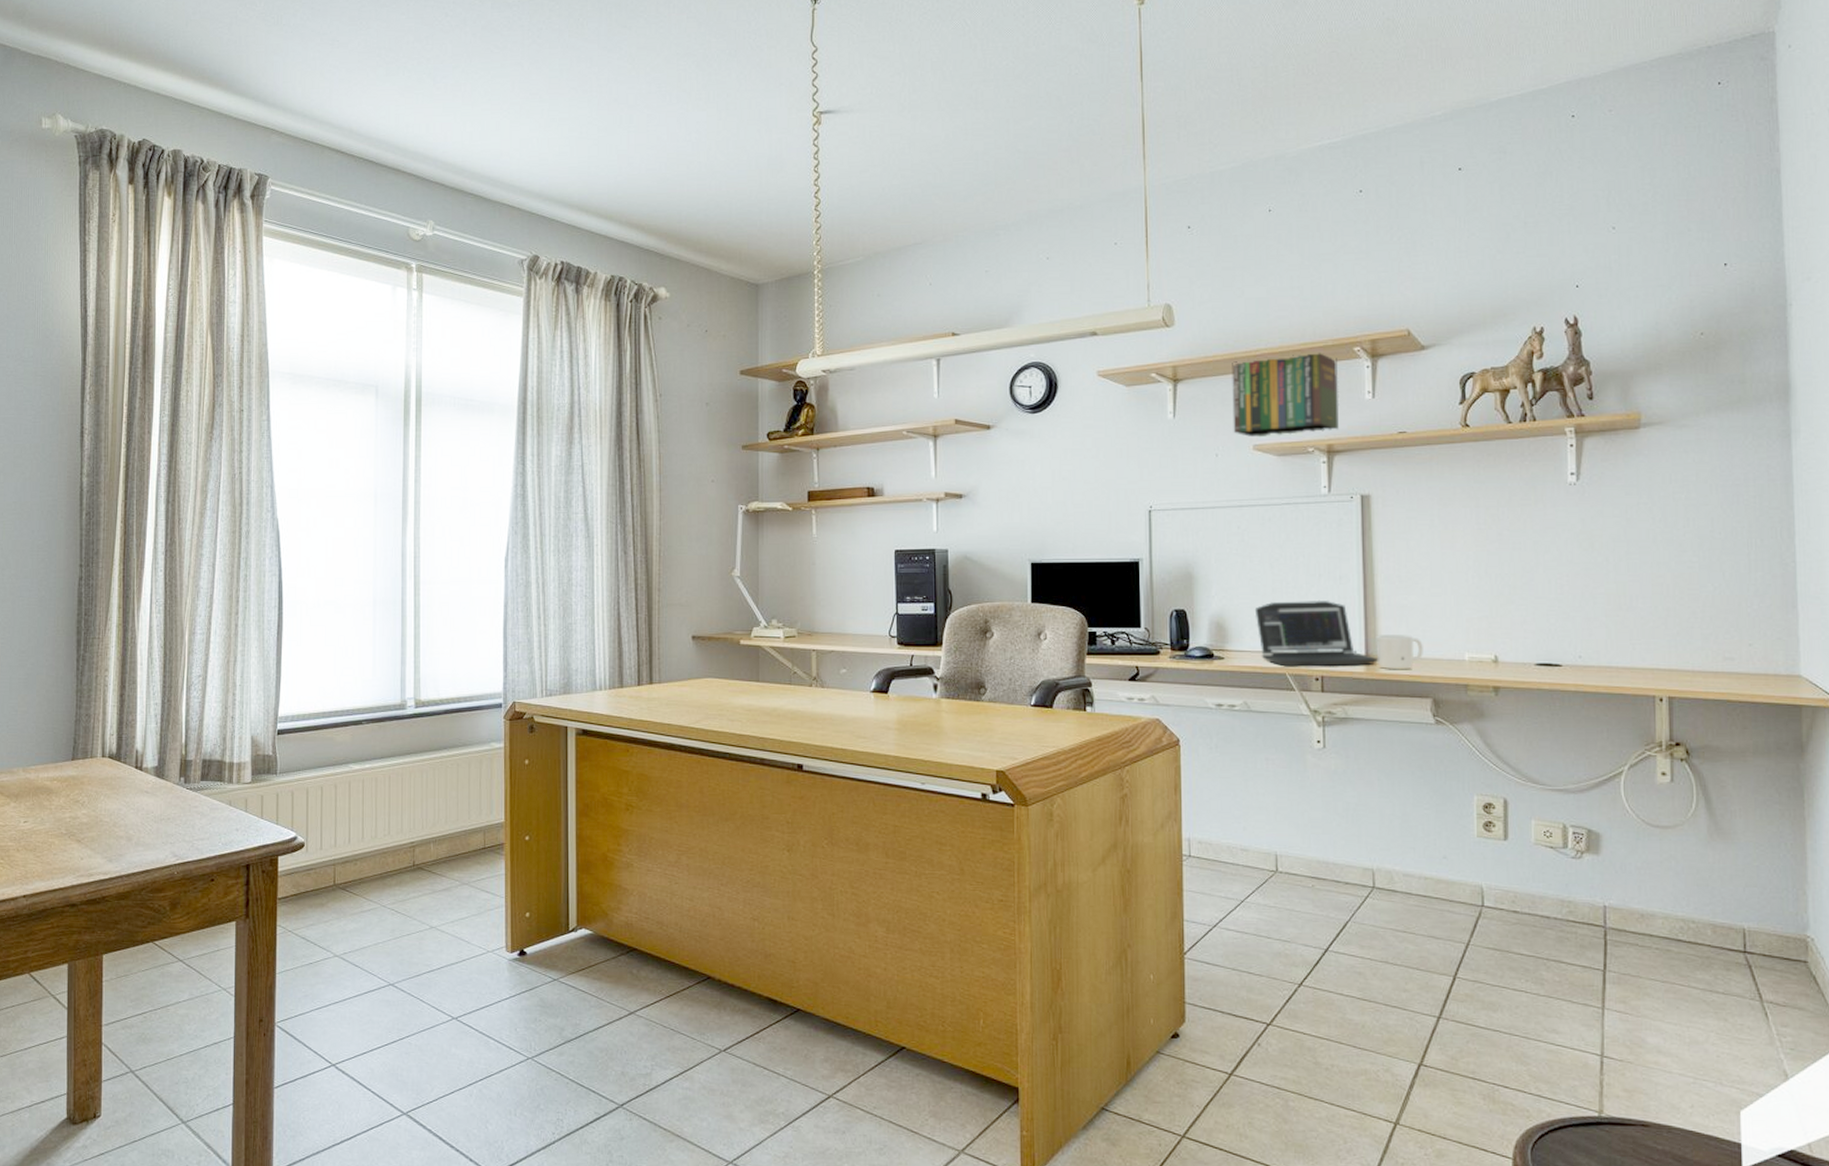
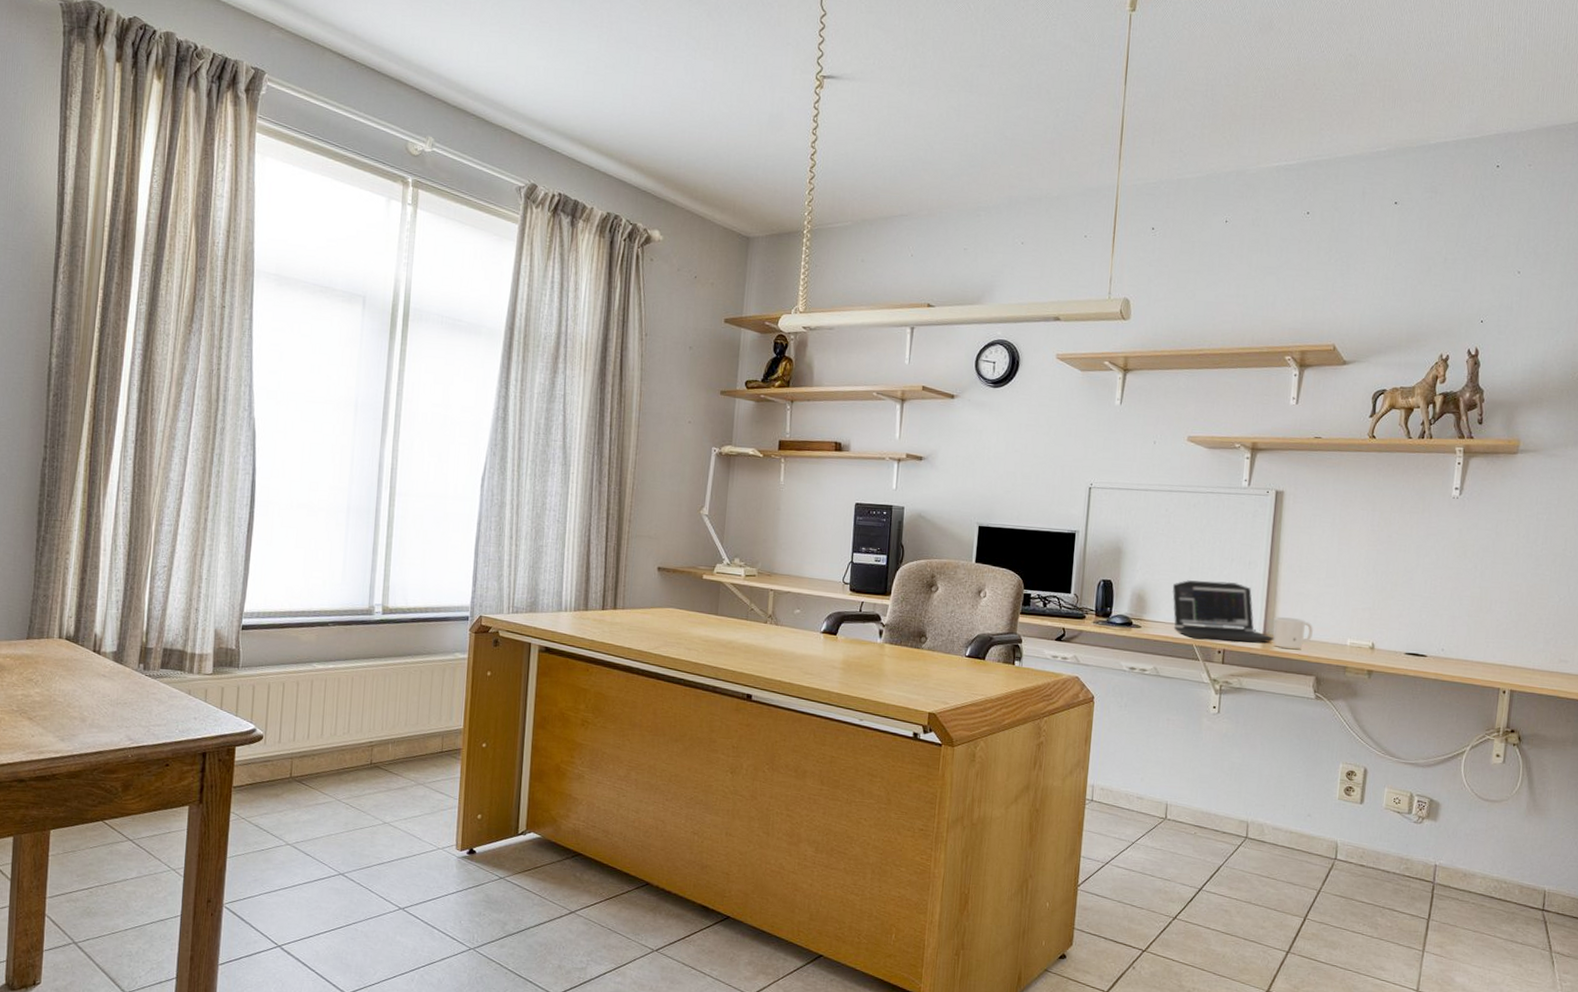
books: present [1232,352,1340,437] -> none [1171,357,1270,431]

